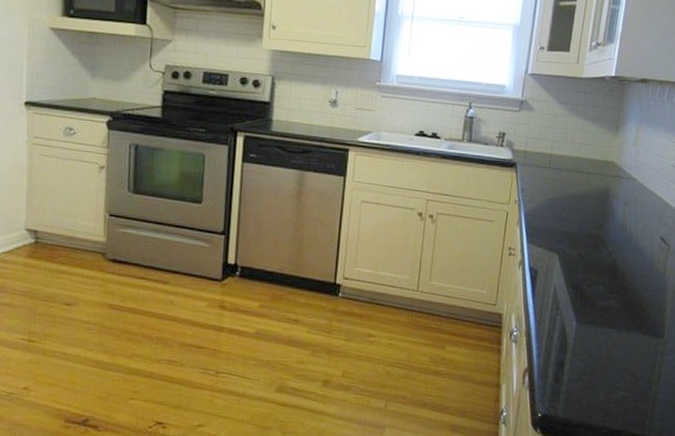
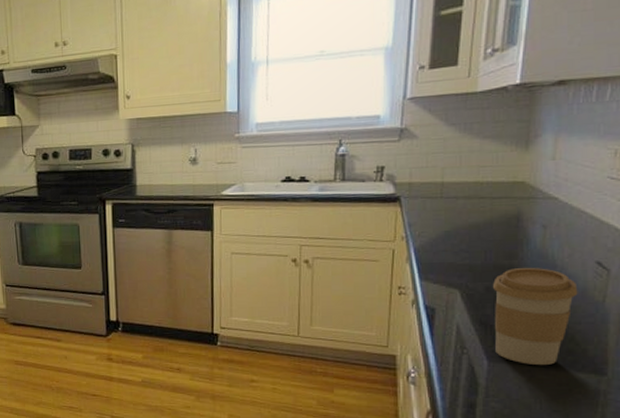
coffee cup: none [583,238,647,327] -> present [493,268,578,365]

